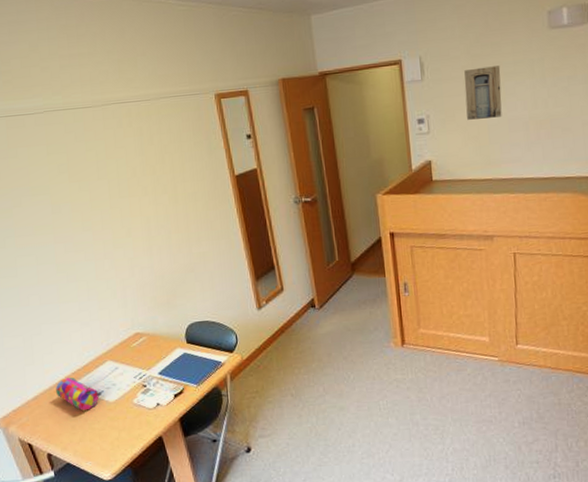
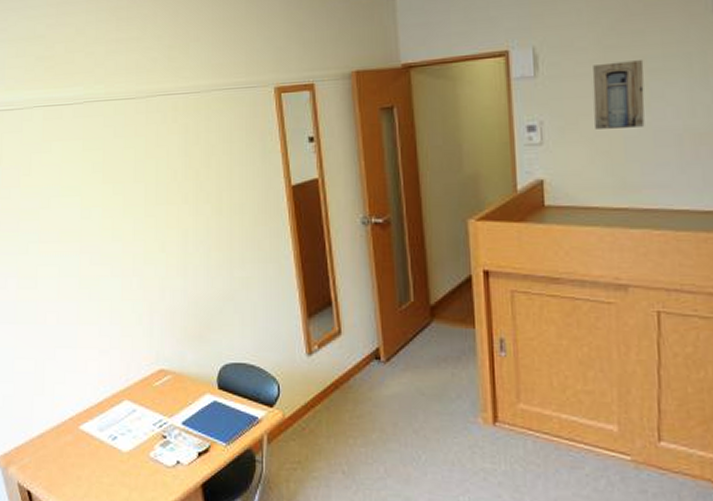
pencil case: present [56,377,102,411] -> none [64,414,114,459]

